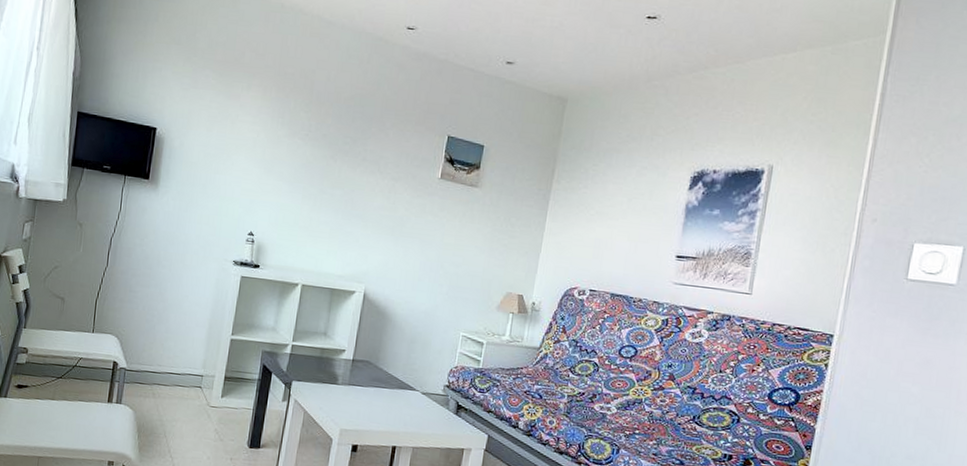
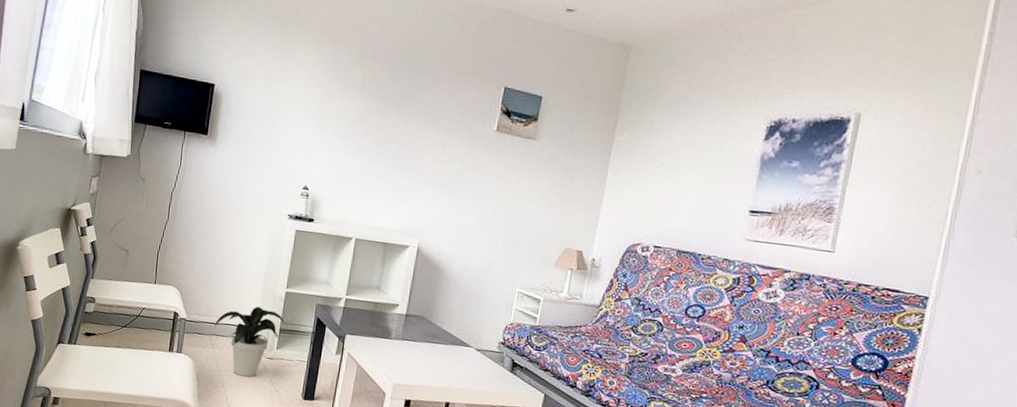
potted plant: none [156,354,232,427] -> present [215,306,287,377]

